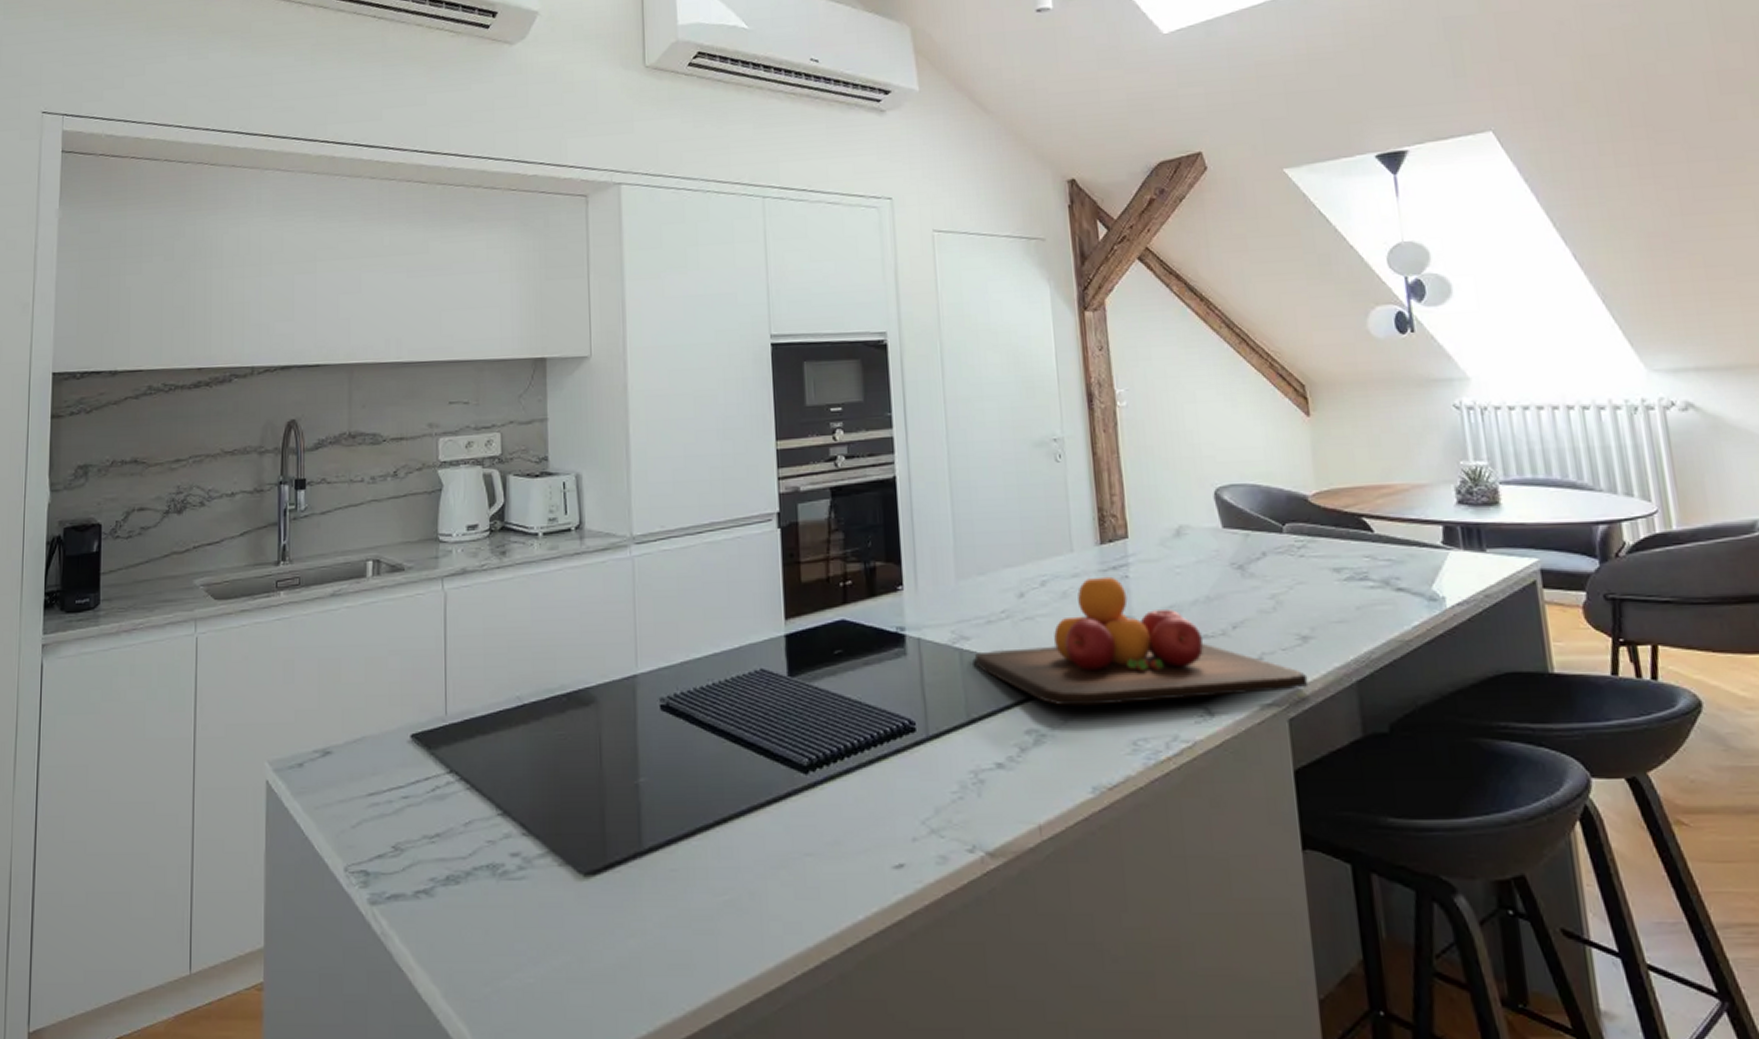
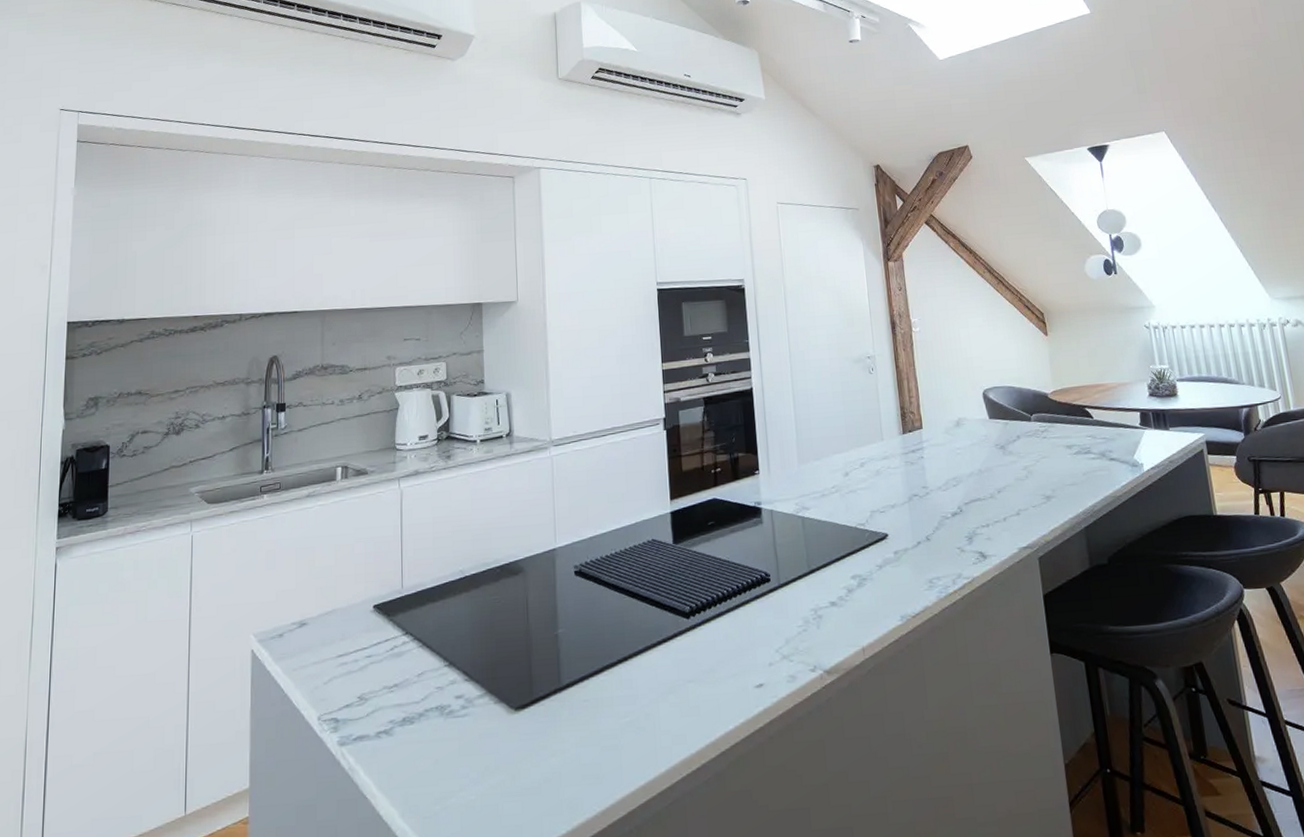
chopping board: present [975,576,1309,707] -> none [813,457,1052,557]

